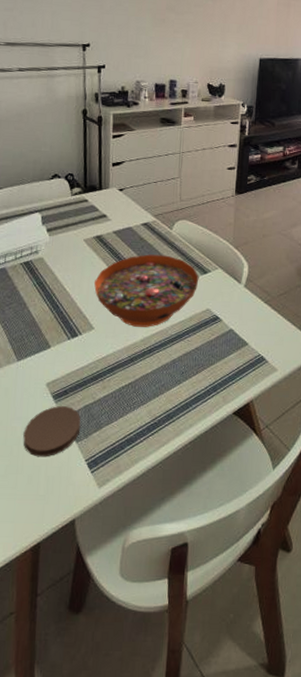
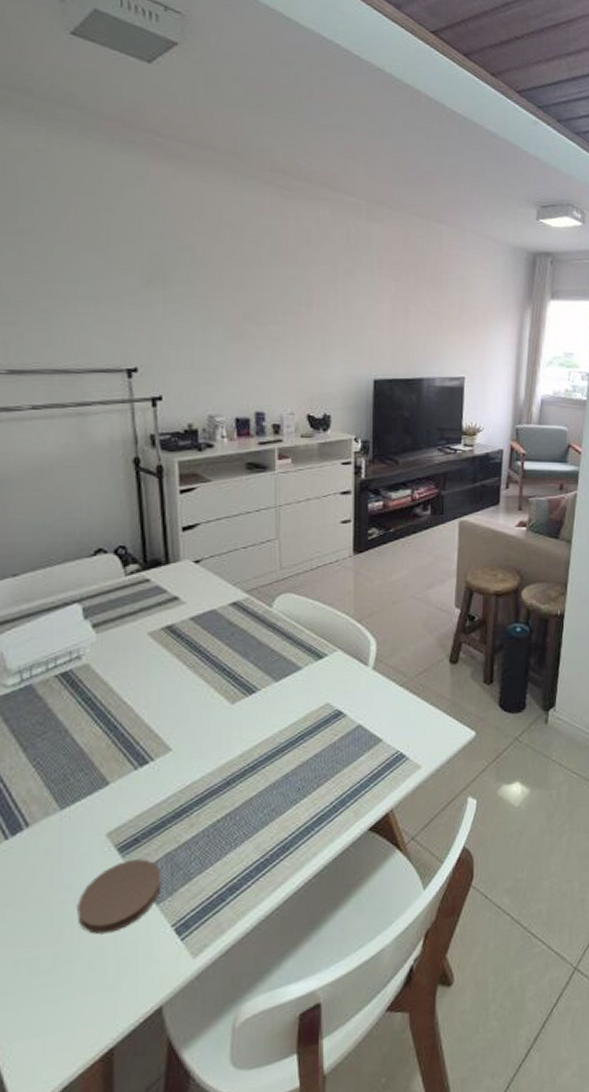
decorative bowl: present [94,254,199,327] -> none [168,641,313,740]

